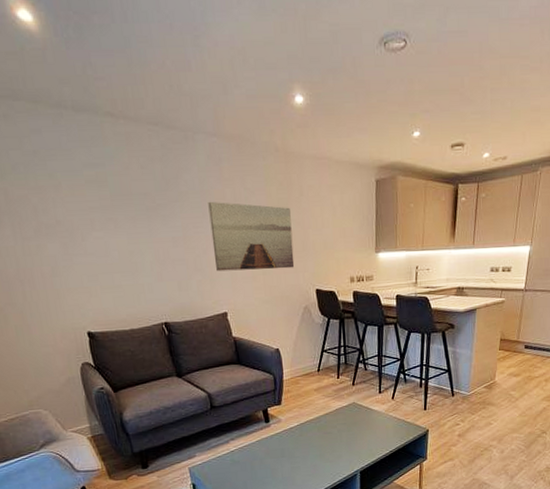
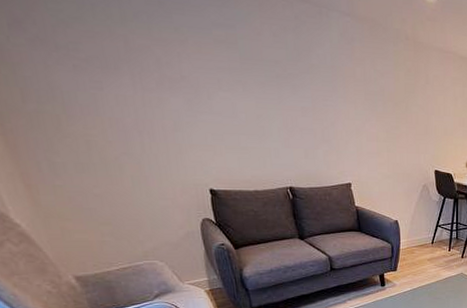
wall art: present [208,201,295,272] -> none [338,77,417,149]

